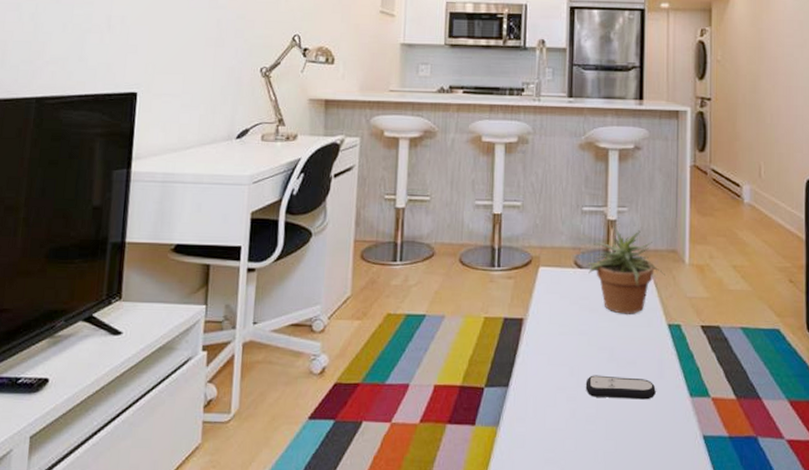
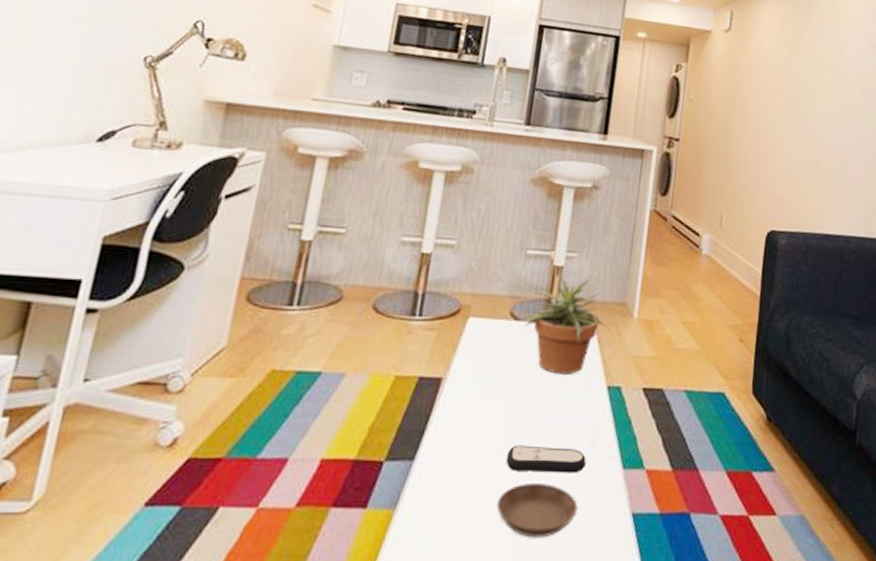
saucer: none [582,408,653,454] -> present [496,483,578,538]

